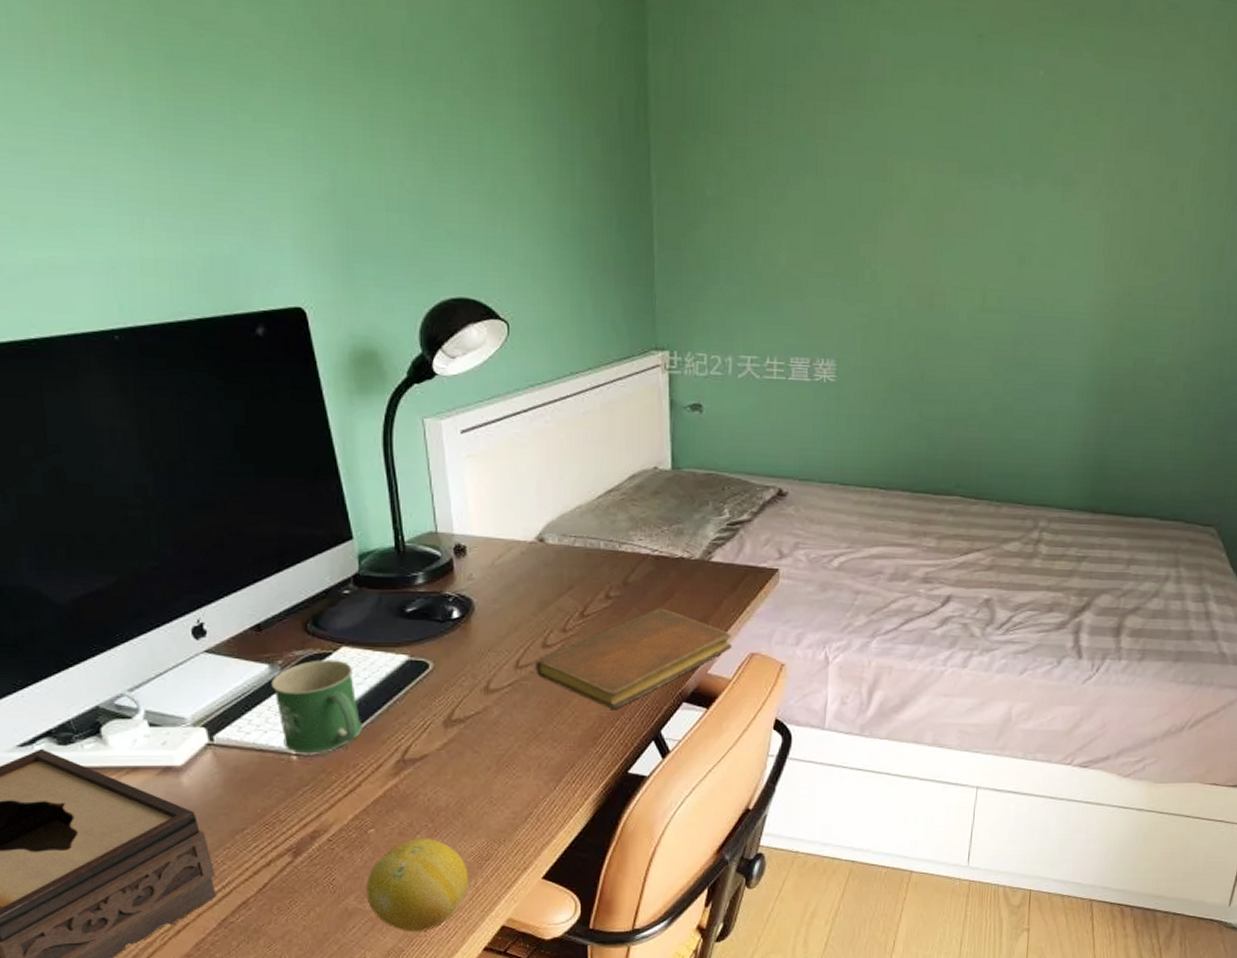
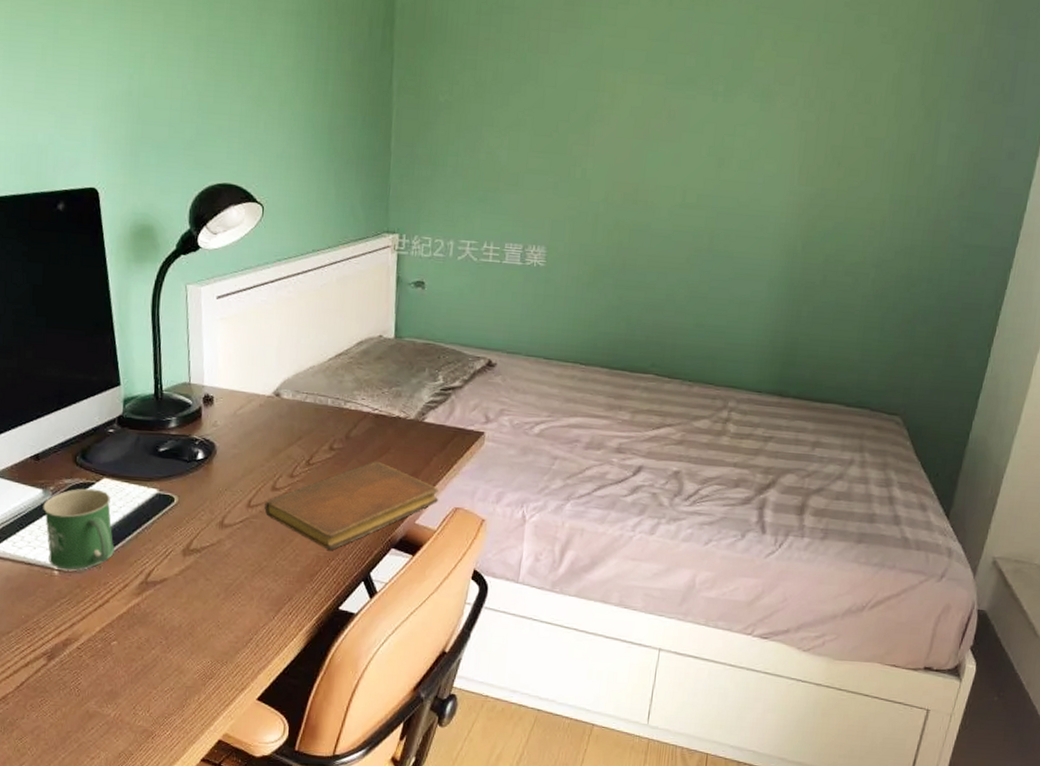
fruit: present [366,839,469,933] -> none [105,653,194,739]

